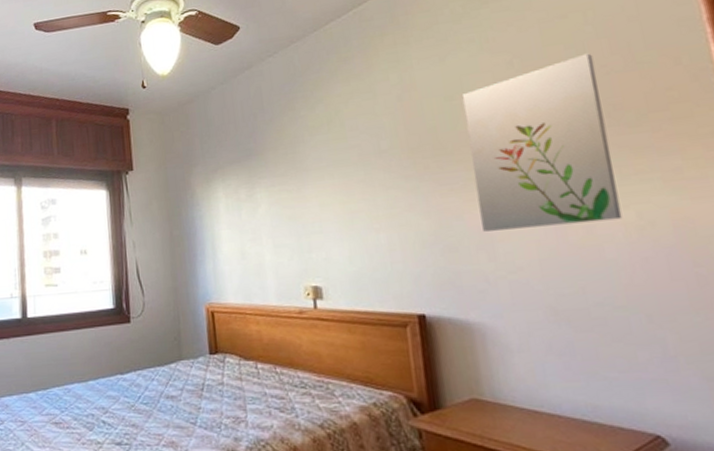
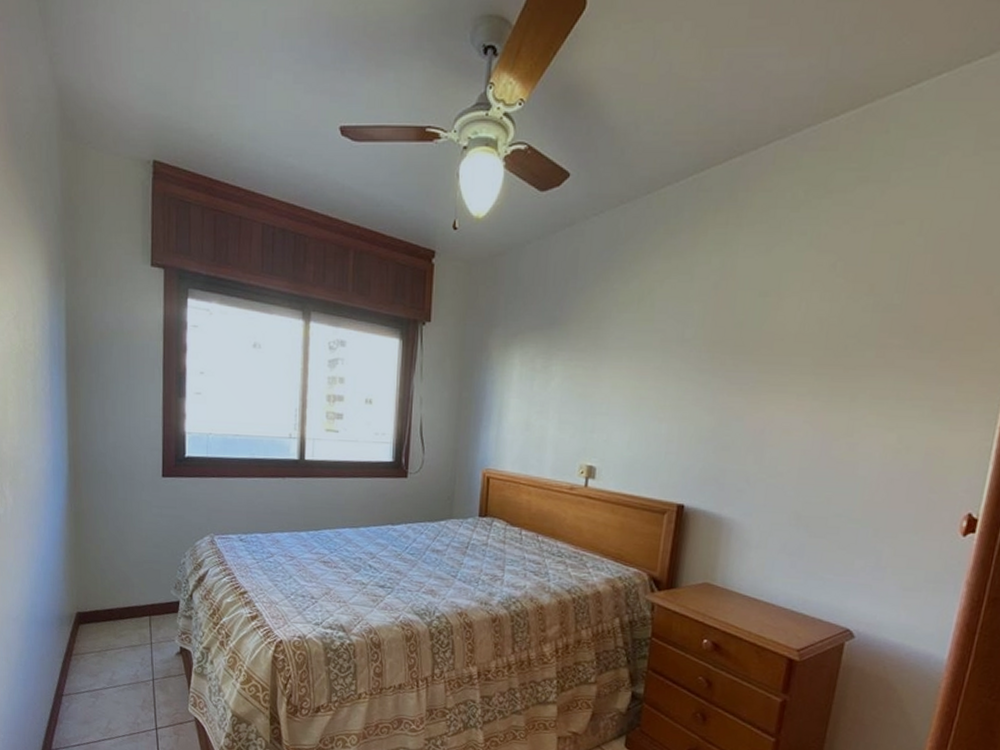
wall art: present [461,53,622,232] -> none [758,267,914,441]

